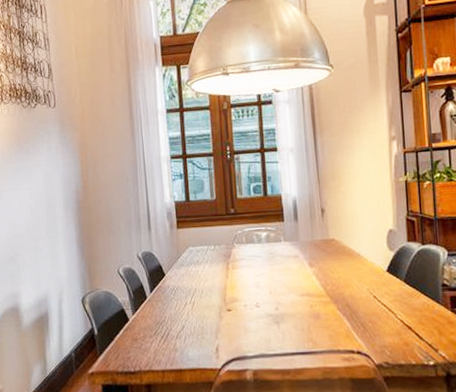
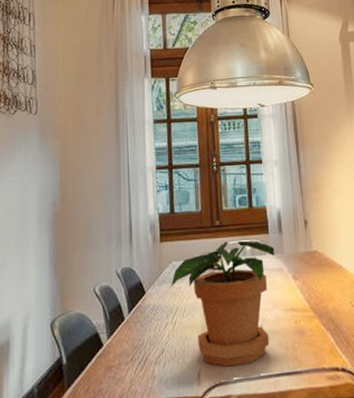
potted plant: none [188,228,291,344] -> present [170,240,275,367]

